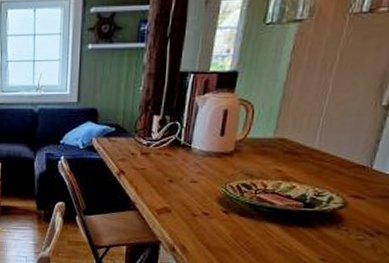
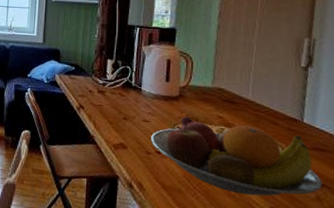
fruit bowl: none [198,173,381,249] -> present [151,116,322,197]

